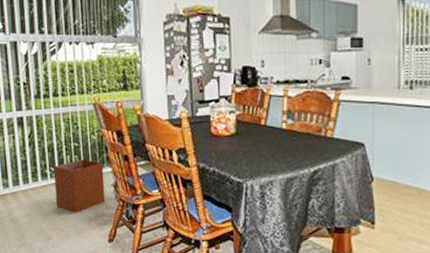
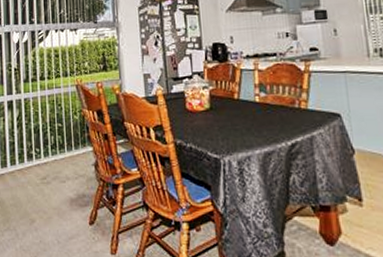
waste basket: present [54,159,106,213] -> none [39,139,87,194]

